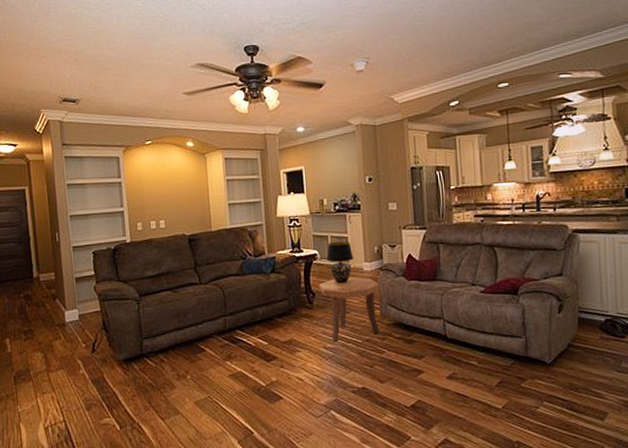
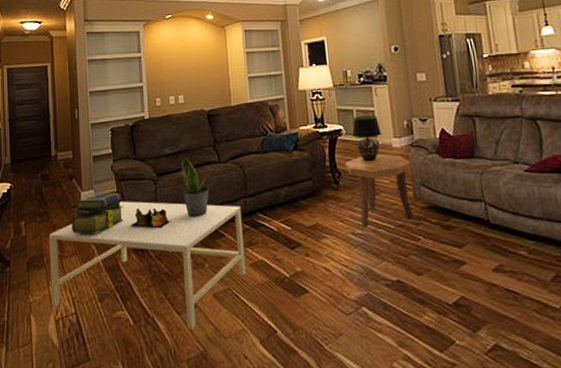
coffee table: none [34,319,226,433] -> present [48,201,246,330]
stack of books: none [57,311,108,351] -> present [72,192,124,235]
decorative bowl: none [114,325,154,345] -> present [130,207,171,229]
potted plant: none [163,279,191,335] -> present [181,157,210,218]

